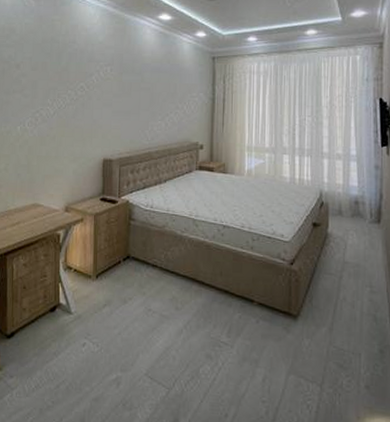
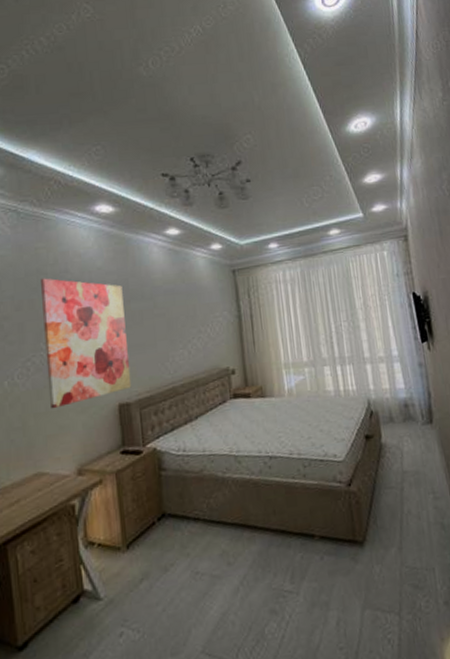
wall art: none [50,46,117,155] -> present [41,278,132,409]

